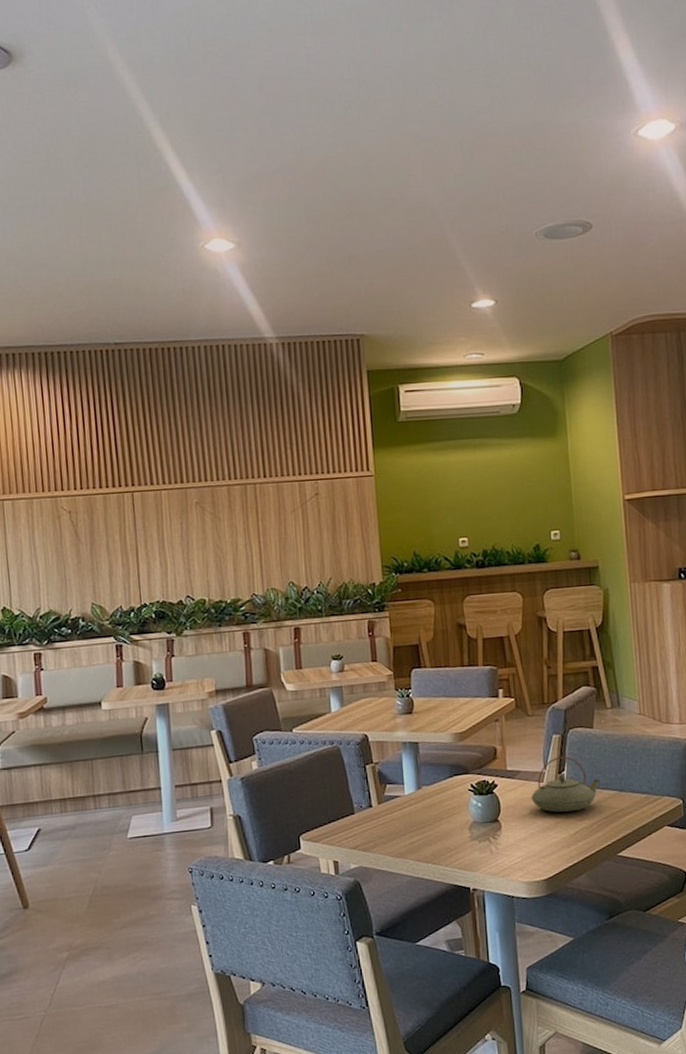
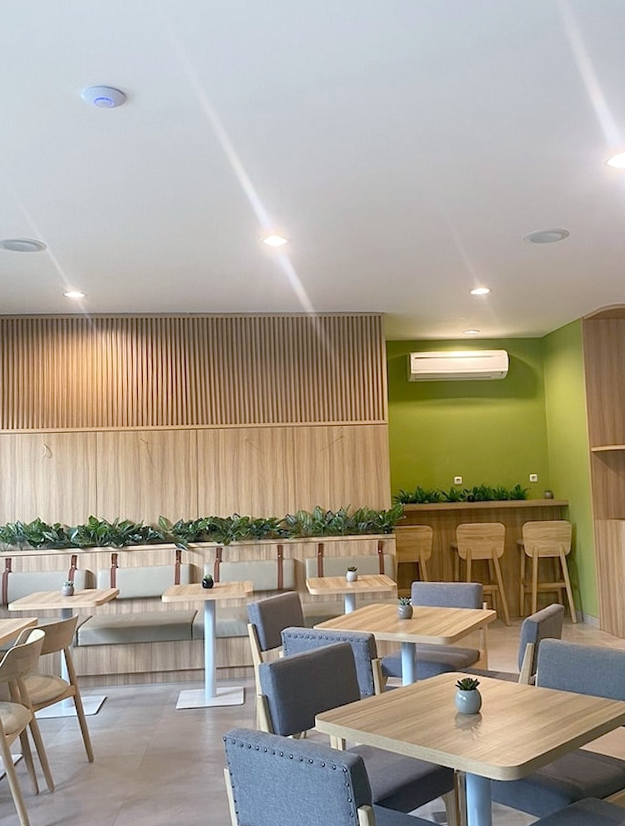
teapot: present [531,756,601,813] -> none [507,662,567,710]

